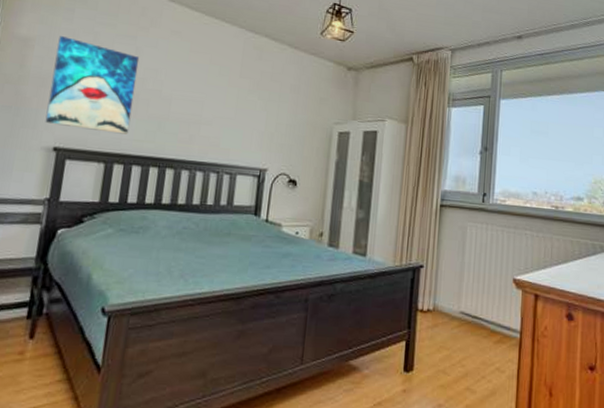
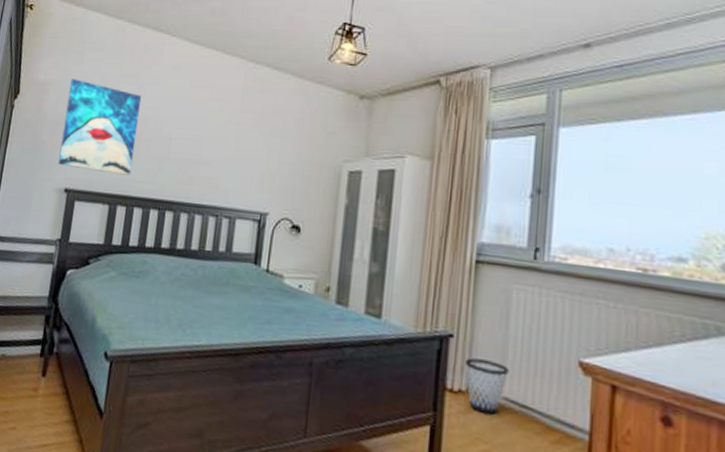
wastebasket: none [432,283,465,326] -> present [465,358,509,415]

